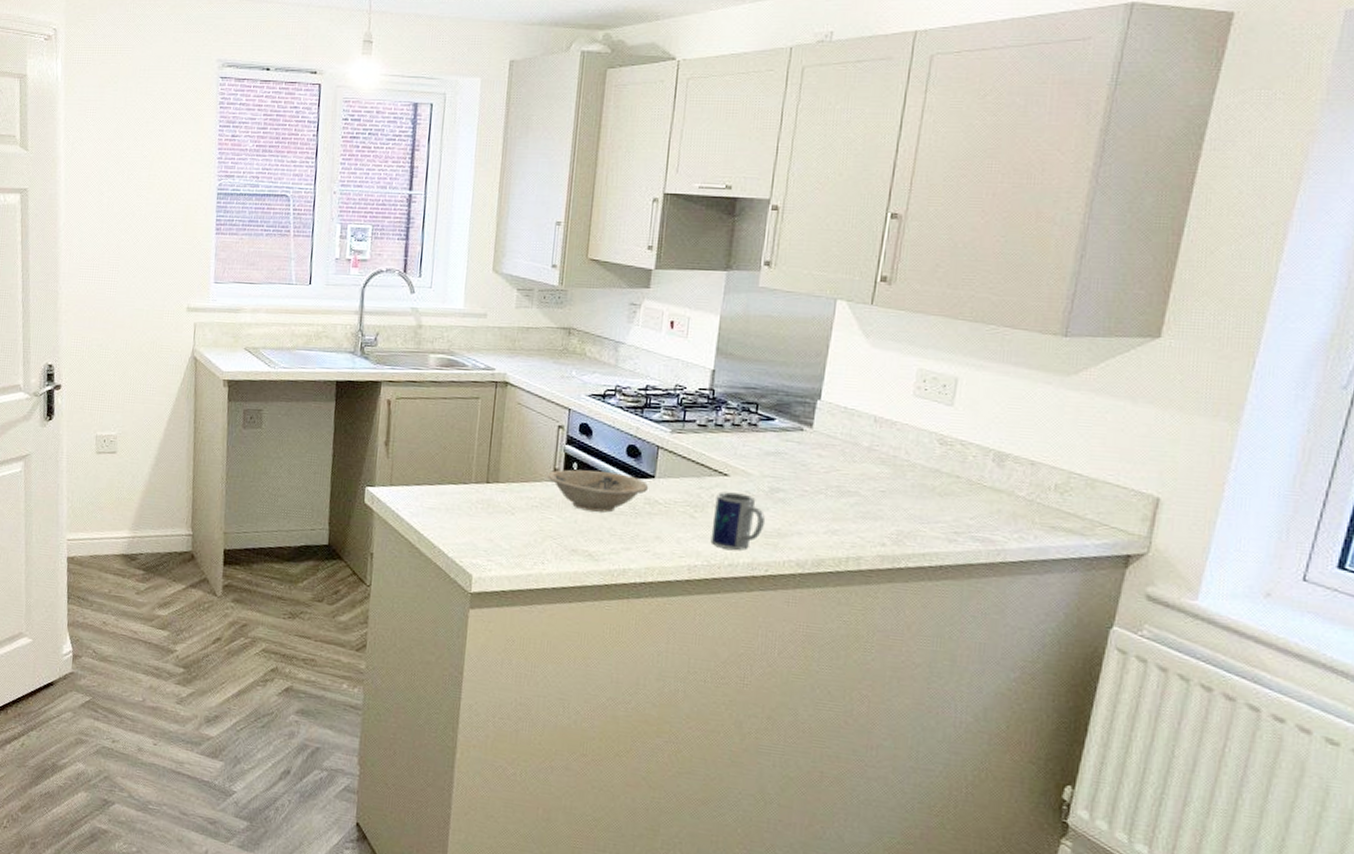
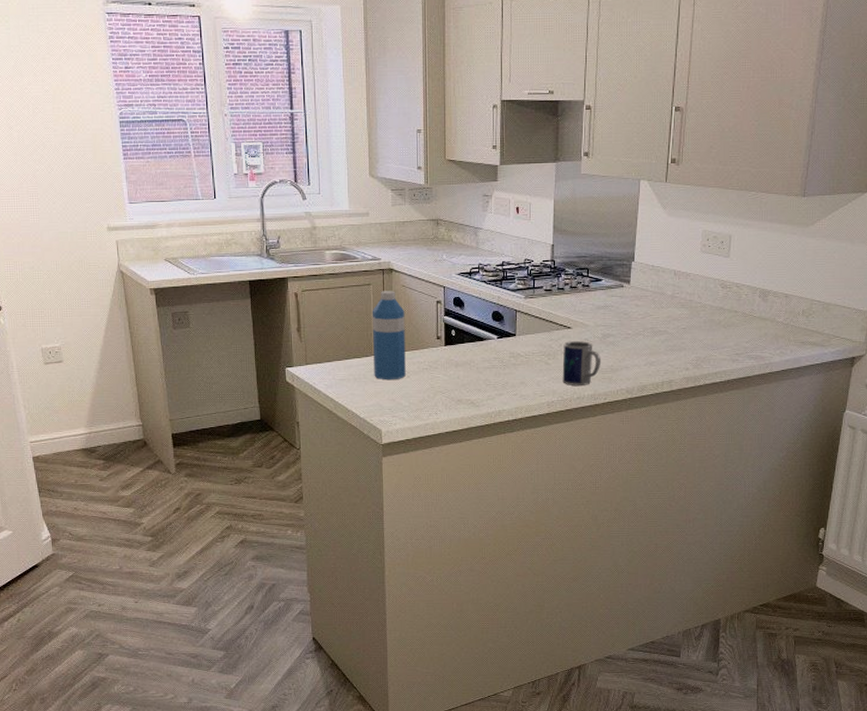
water bottle: none [471,407,518,516] -> present [372,291,406,380]
bowl: present [547,469,649,513] -> none [432,335,512,368]

